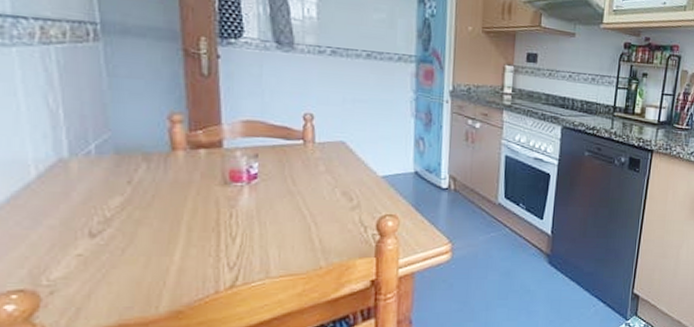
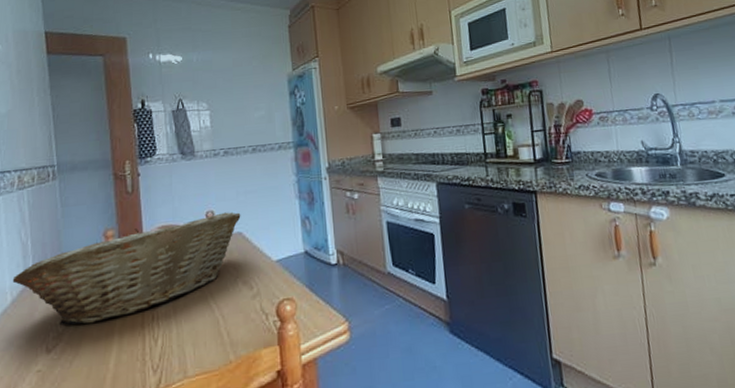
fruit basket: none [37,117,346,213] -> present [12,211,241,326]

